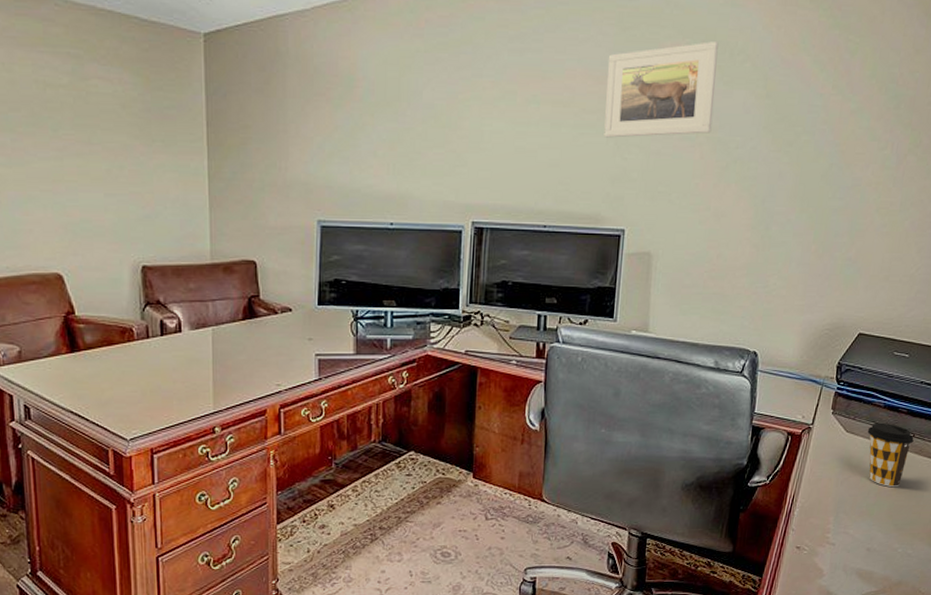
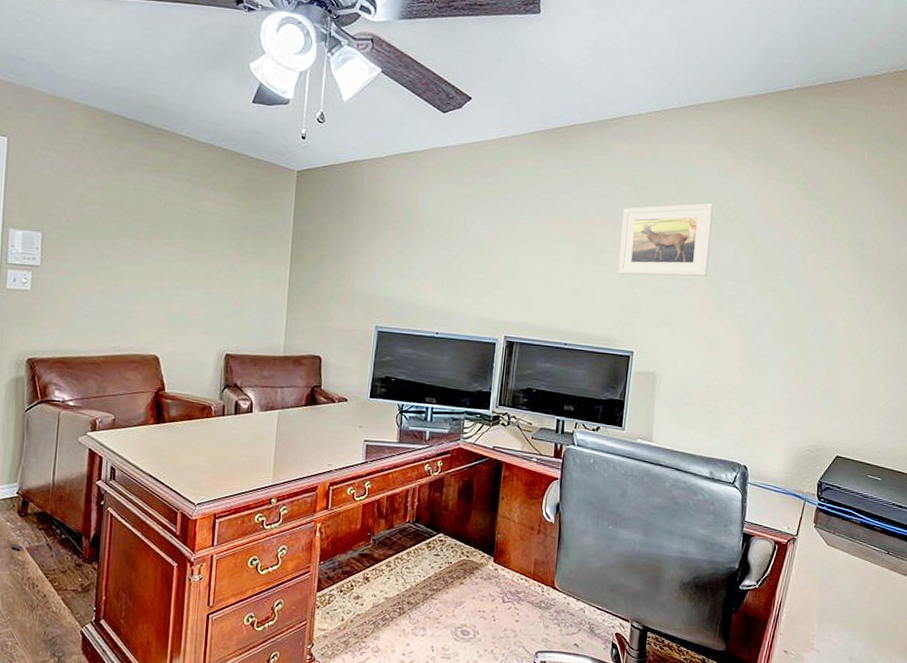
coffee cup: present [867,422,914,488] -> none [846,538,889,601]

